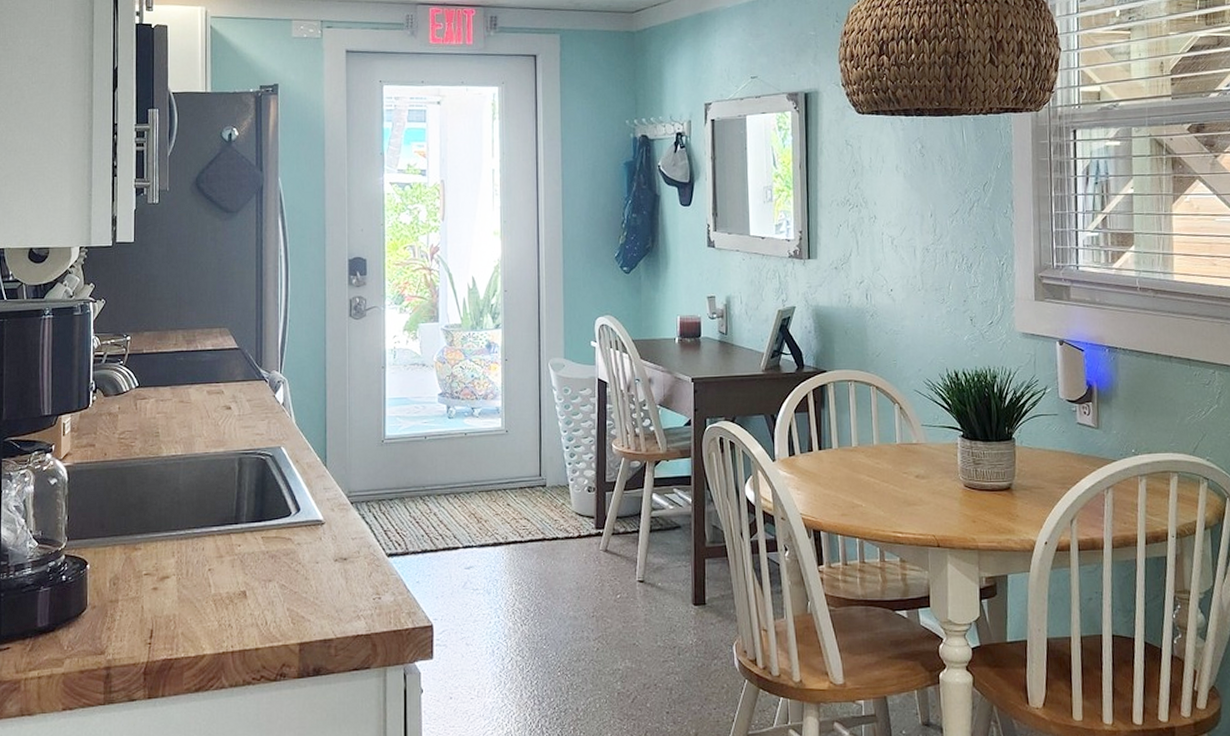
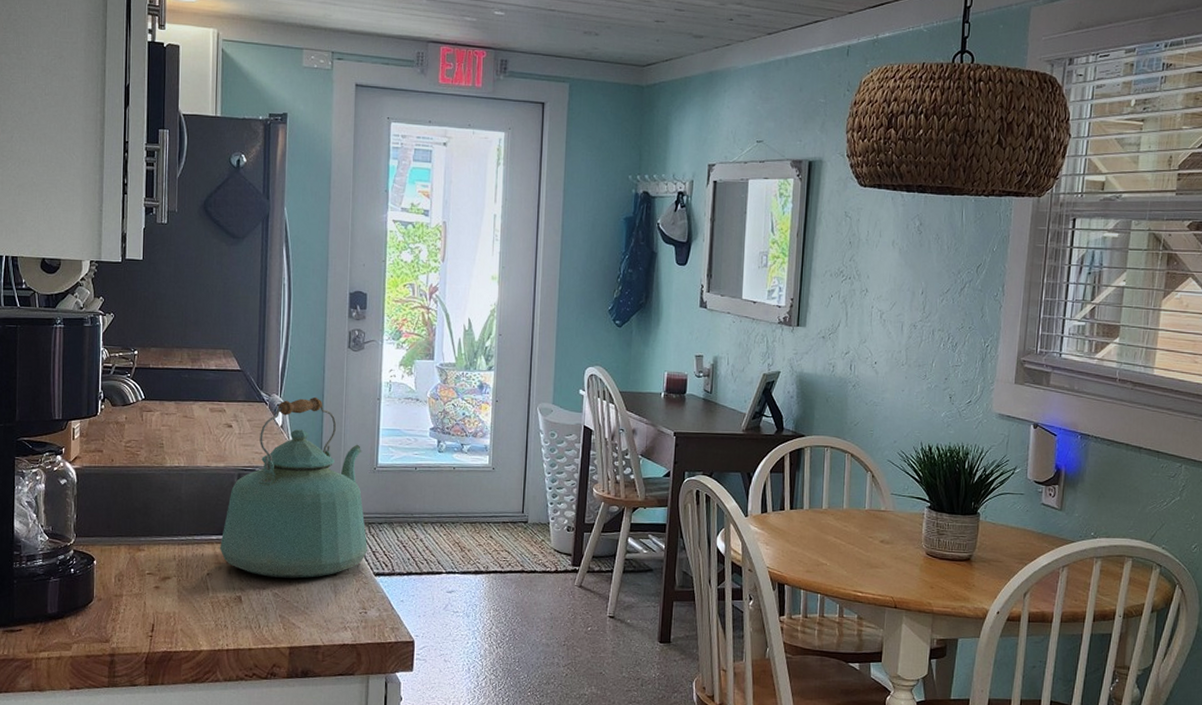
kettle: none [222,370,379,567] -> present [220,397,368,579]

